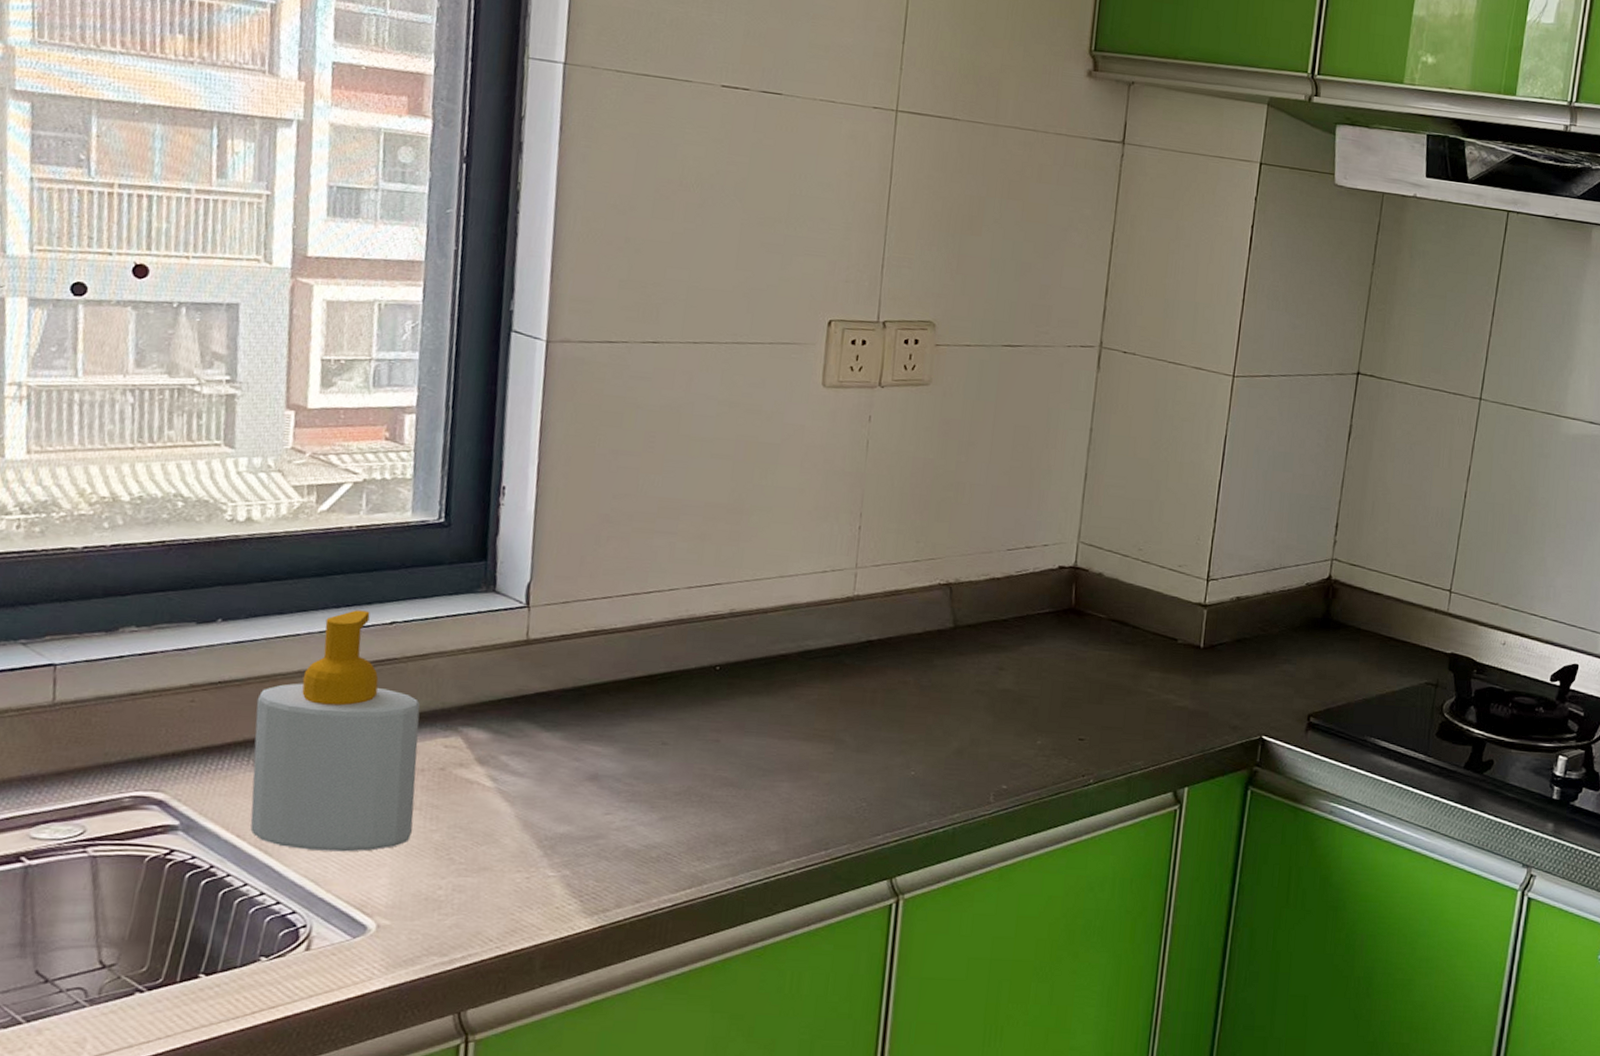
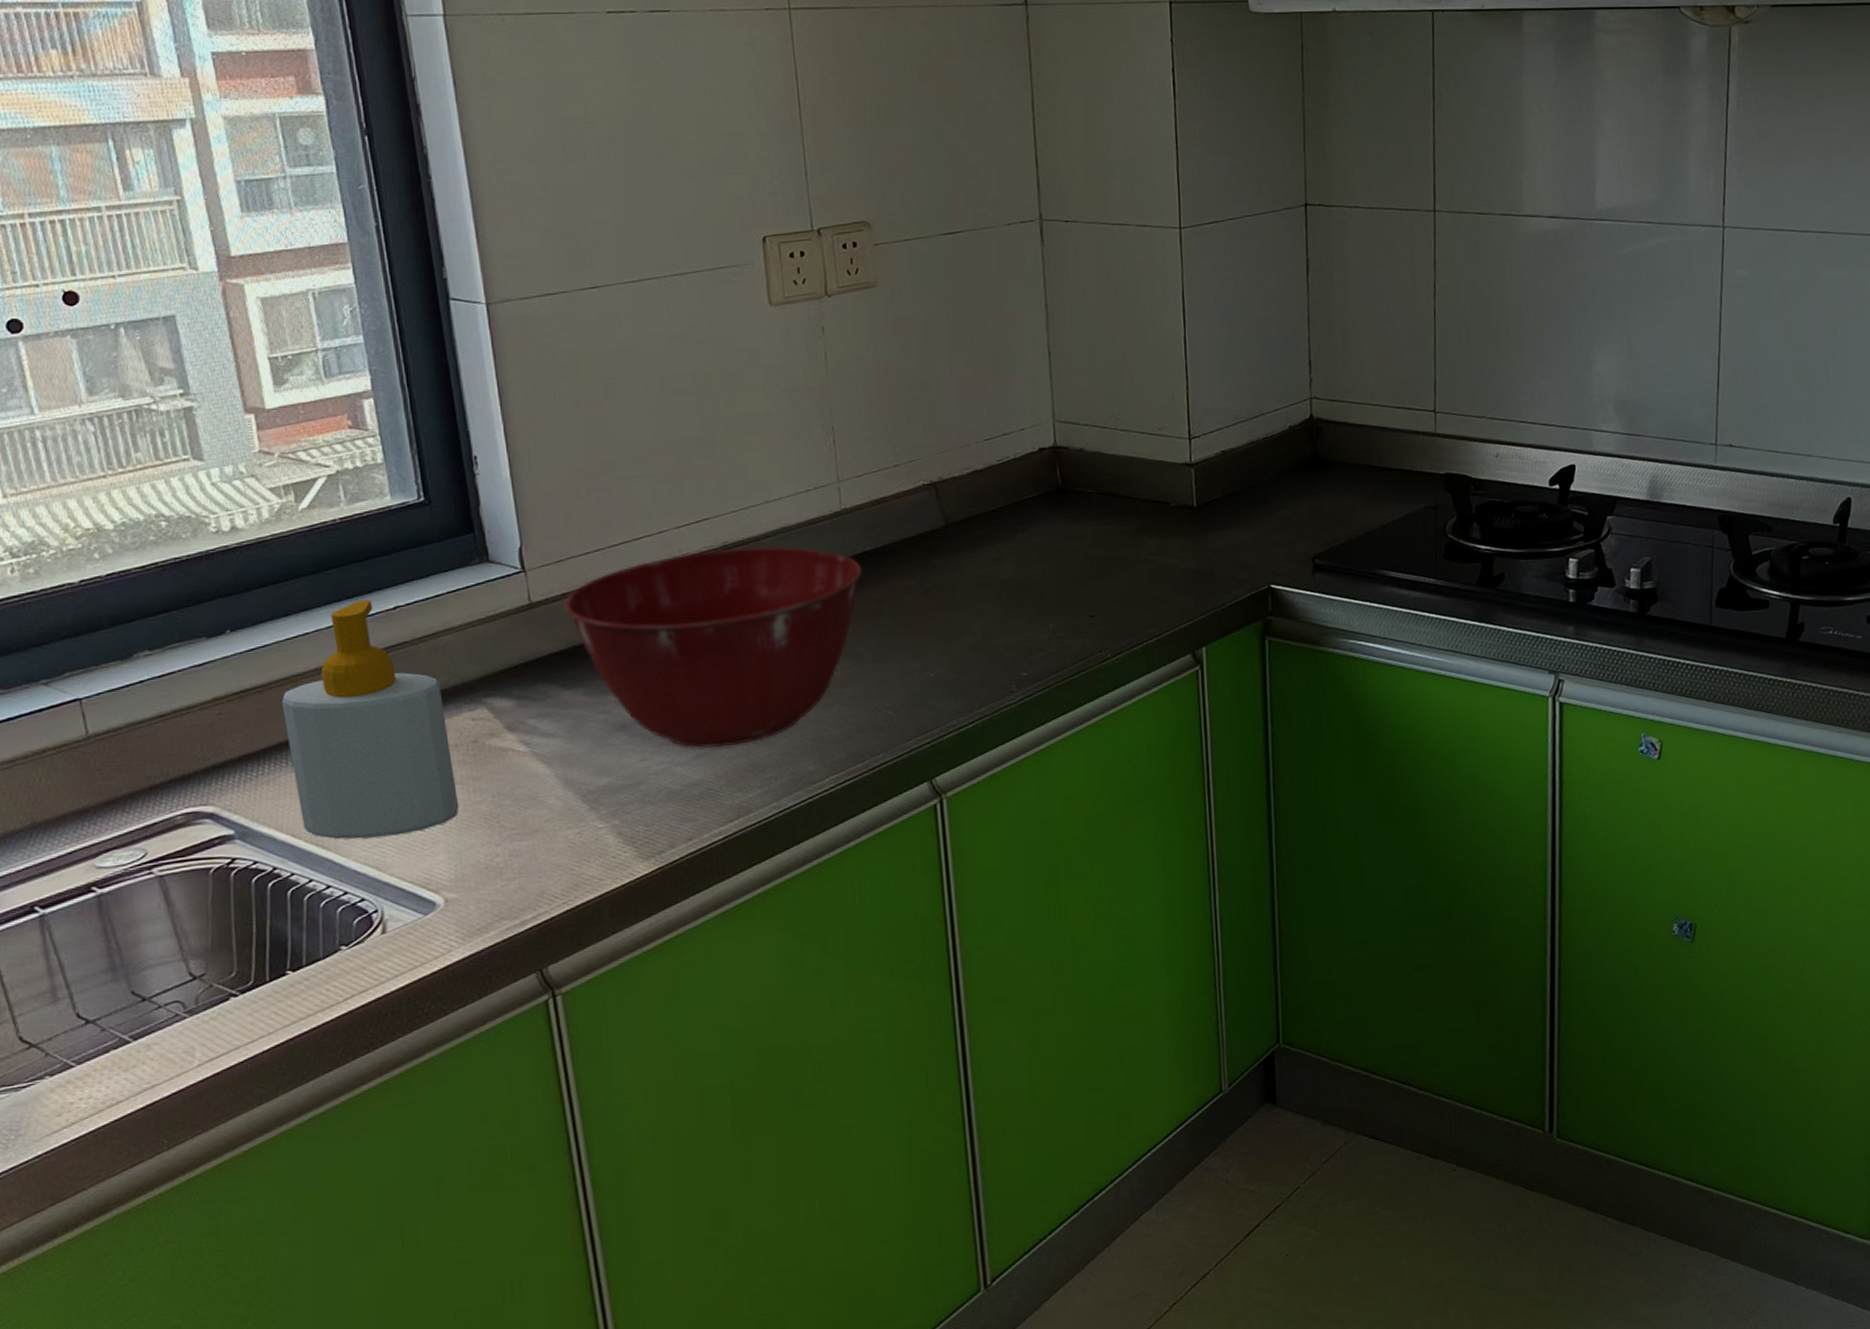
mixing bowl: none [560,614,863,814] -> present [564,546,862,749]

